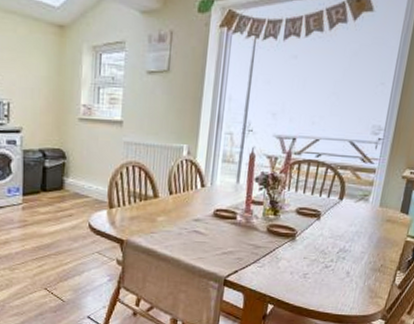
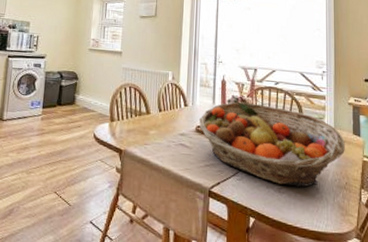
fruit basket: none [218,179,389,272] -> present [199,101,345,187]

